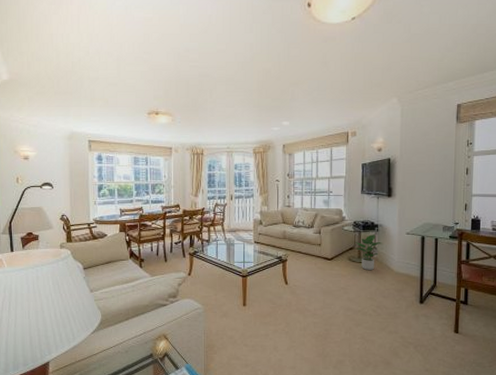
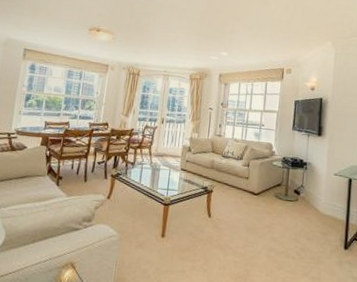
potted plant: present [355,234,382,270] -> none [283,172,310,209]

